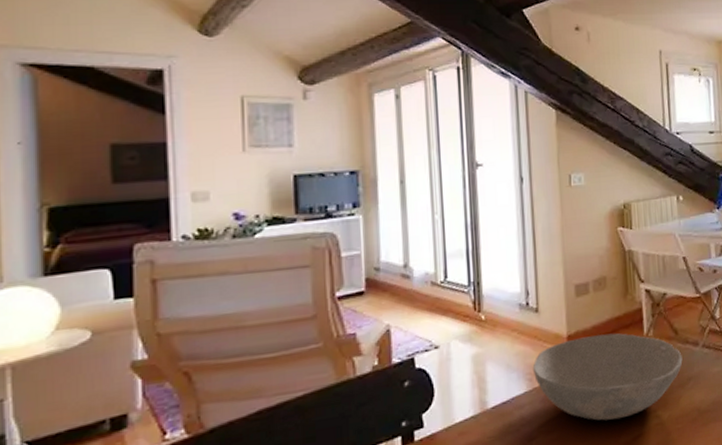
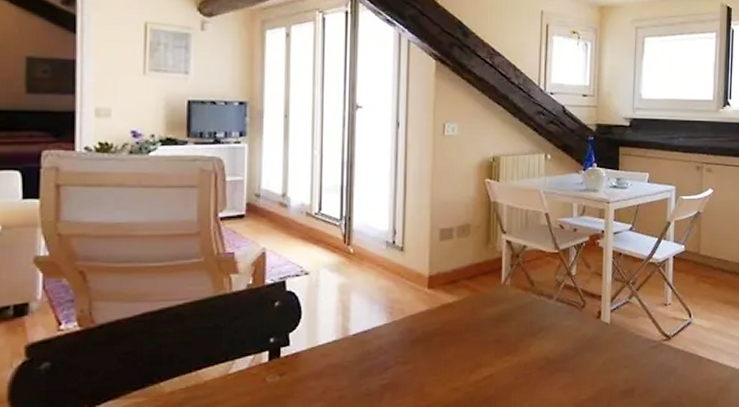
bowl: present [532,333,683,421] -> none [393,278,536,359]

